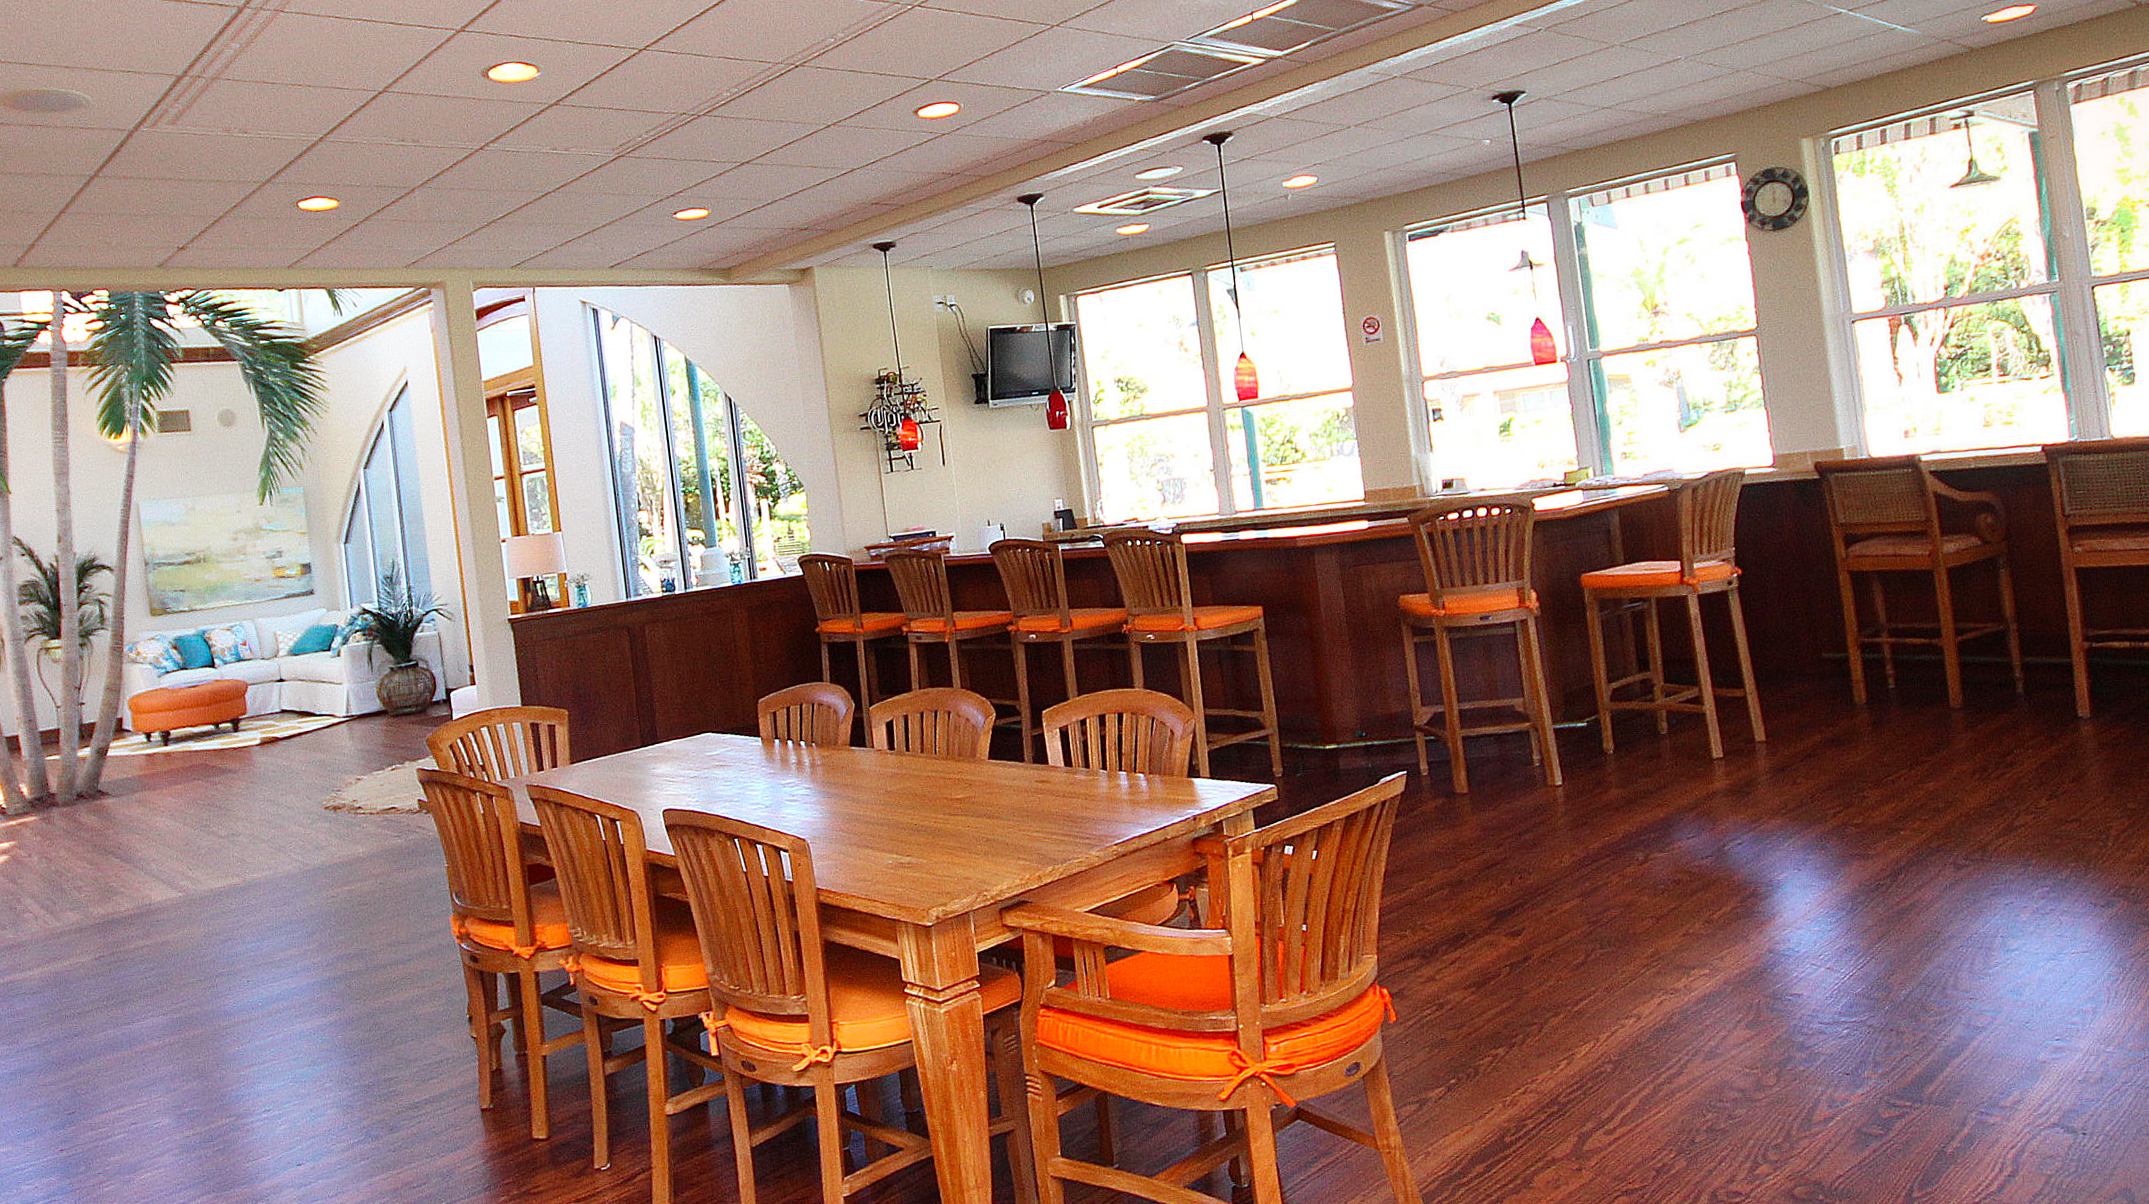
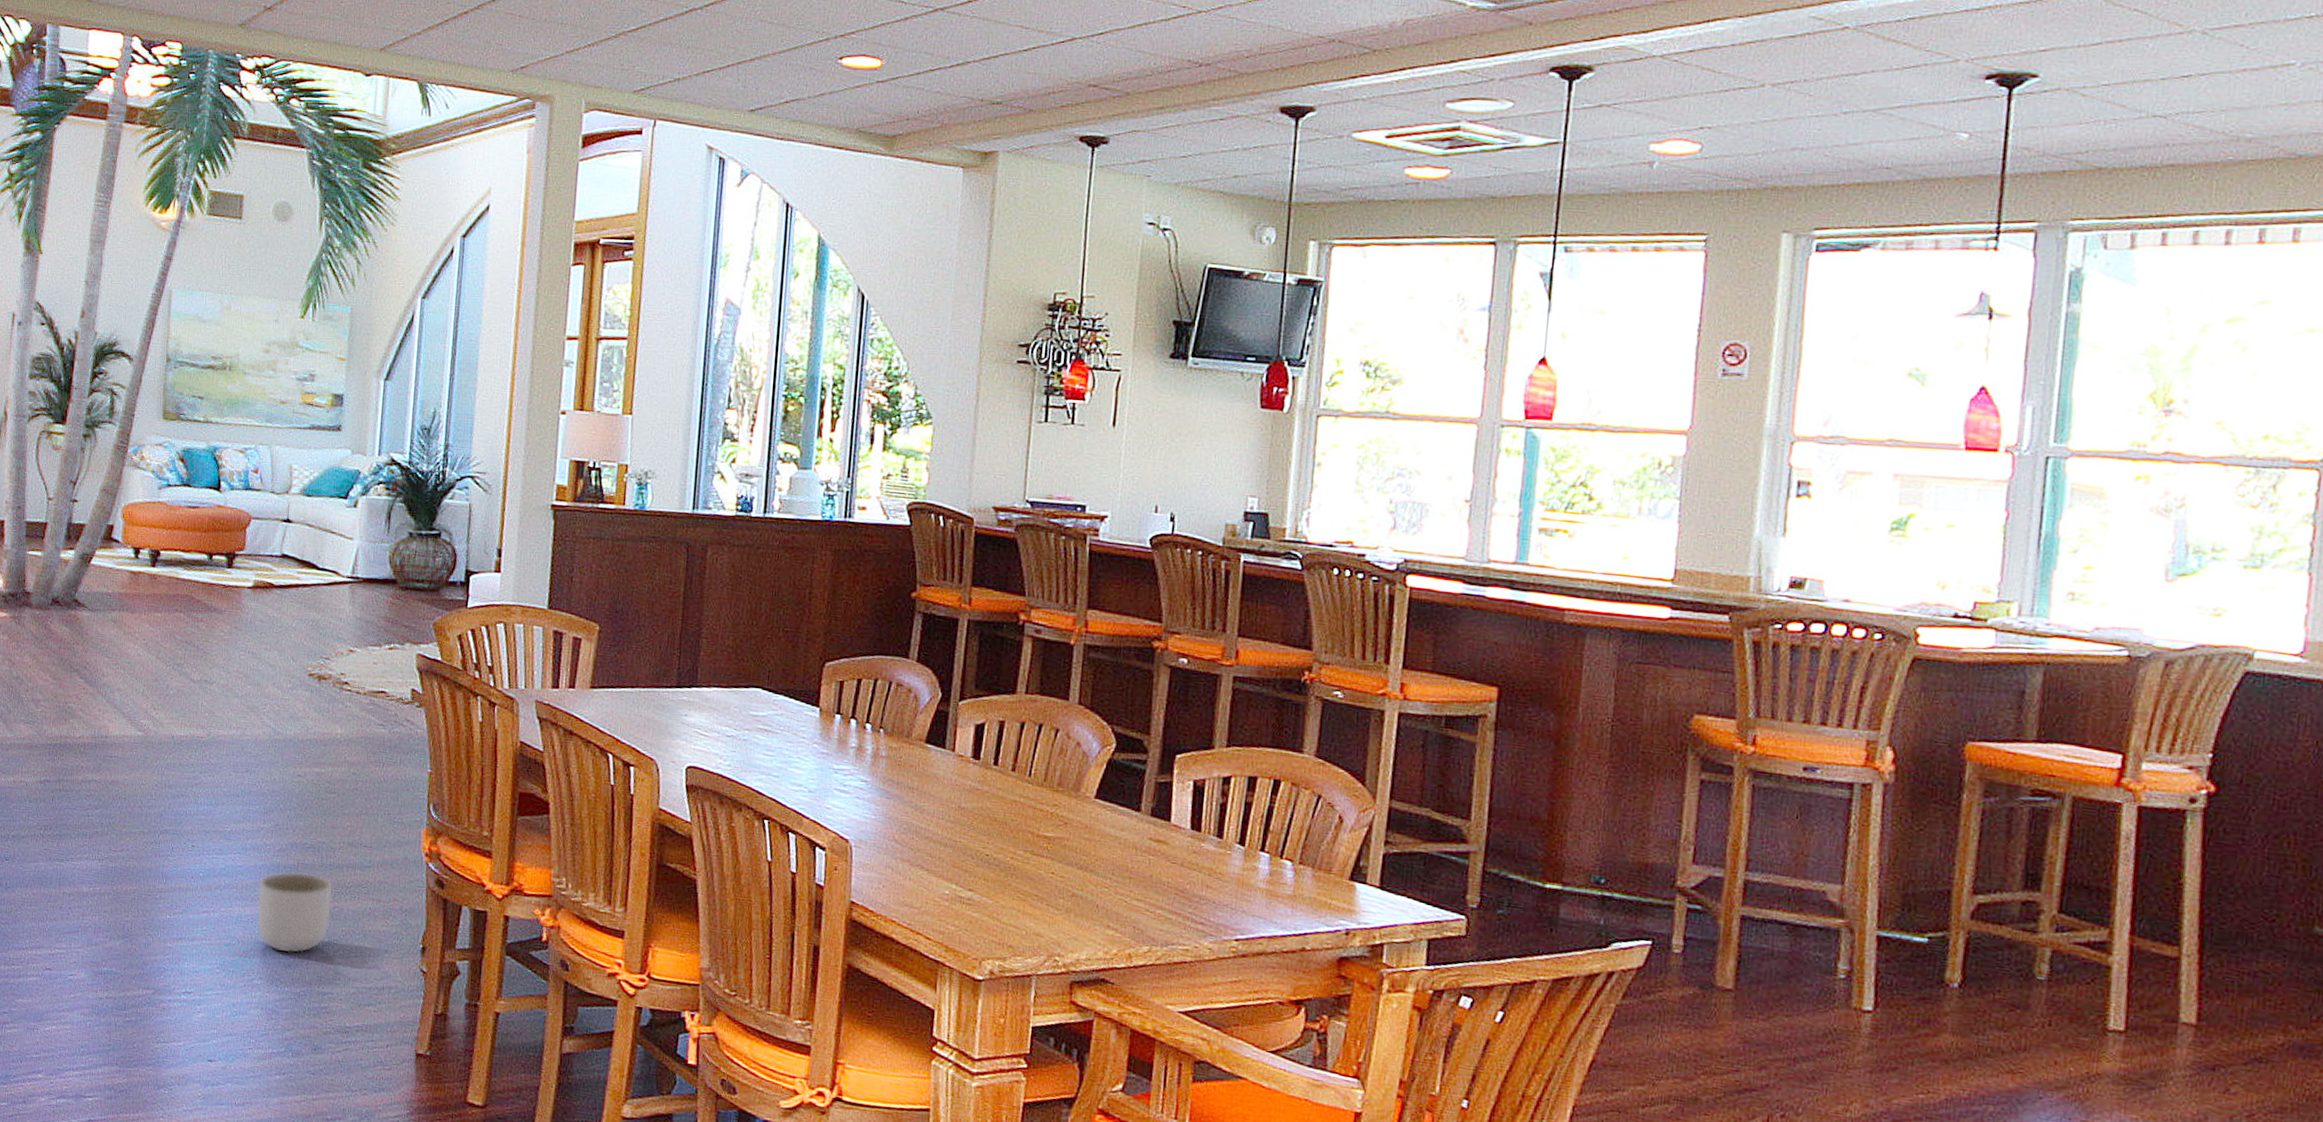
planter: none [313,977,384,1054] -> present [256,871,334,954]

